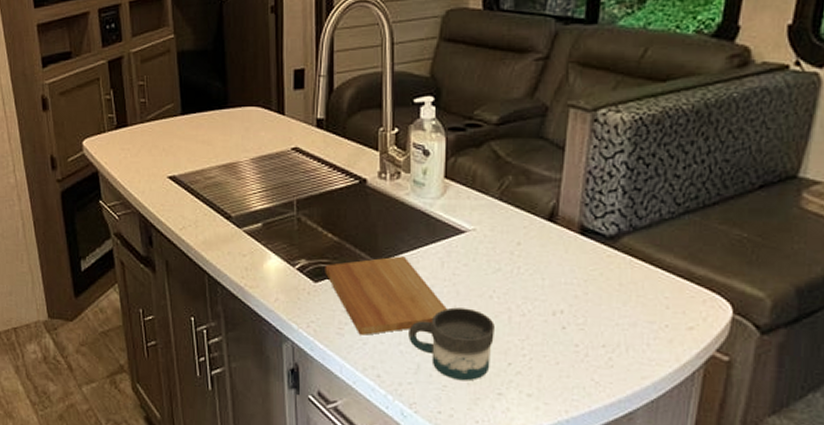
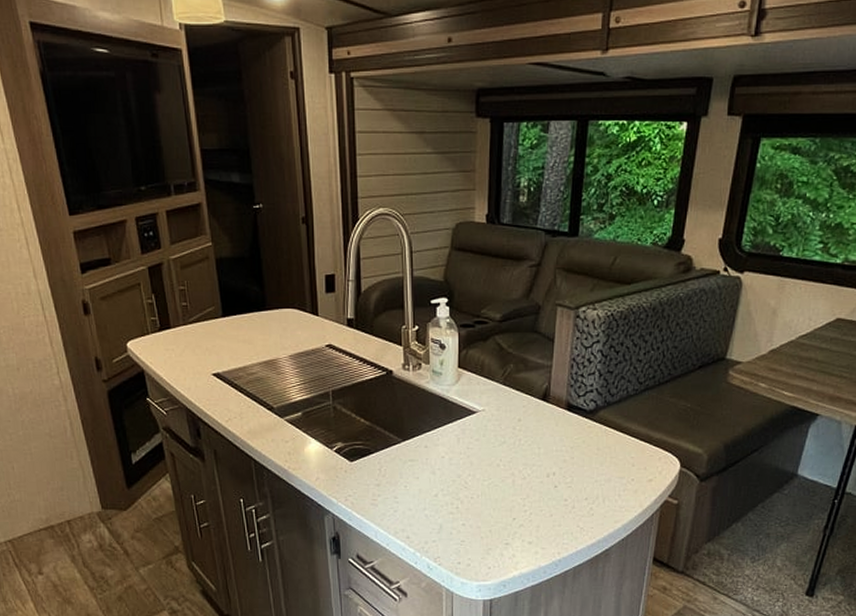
cutting board: present [325,256,447,335] -> none [359,435,463,504]
mug: present [409,307,495,381] -> none [432,476,502,536]

